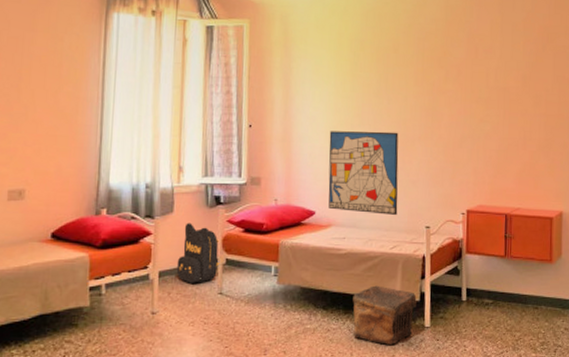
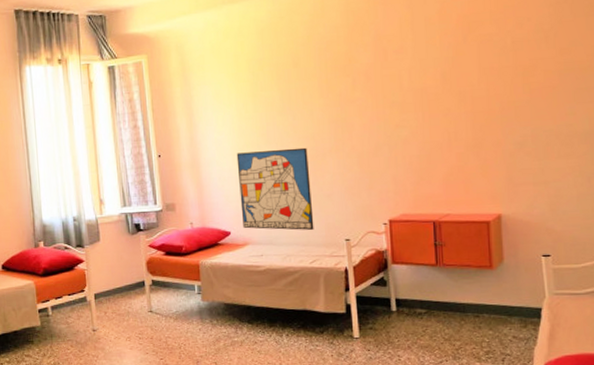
backpack: present [176,223,222,283] -> none [108,249,148,303]
pouch: present [352,285,417,346] -> none [276,299,343,356]

